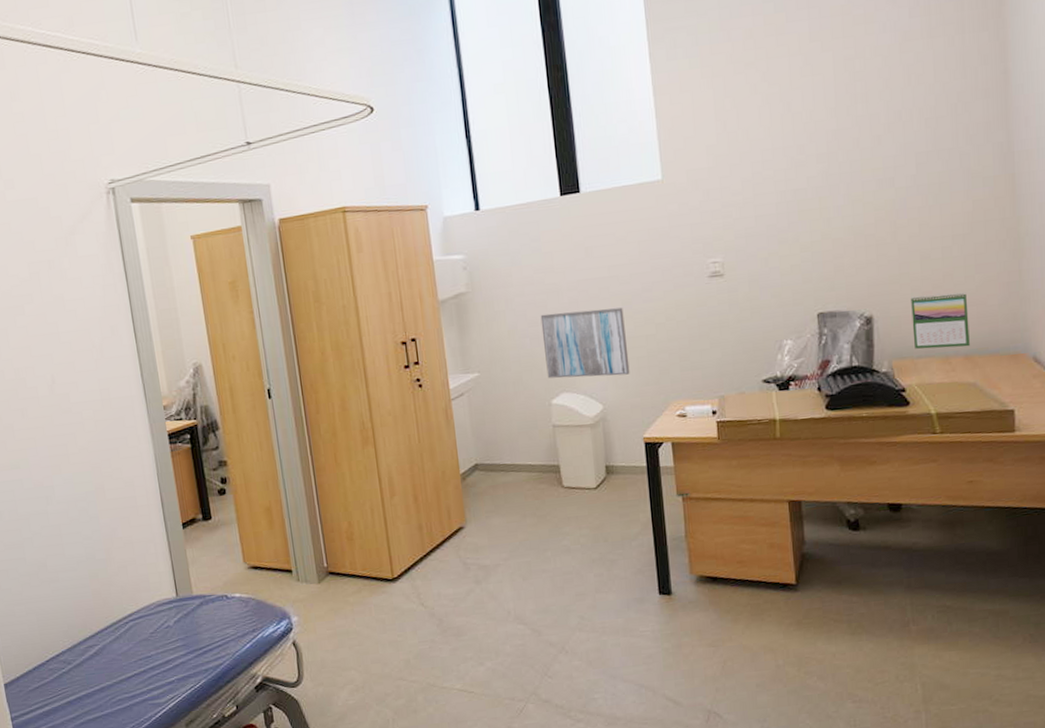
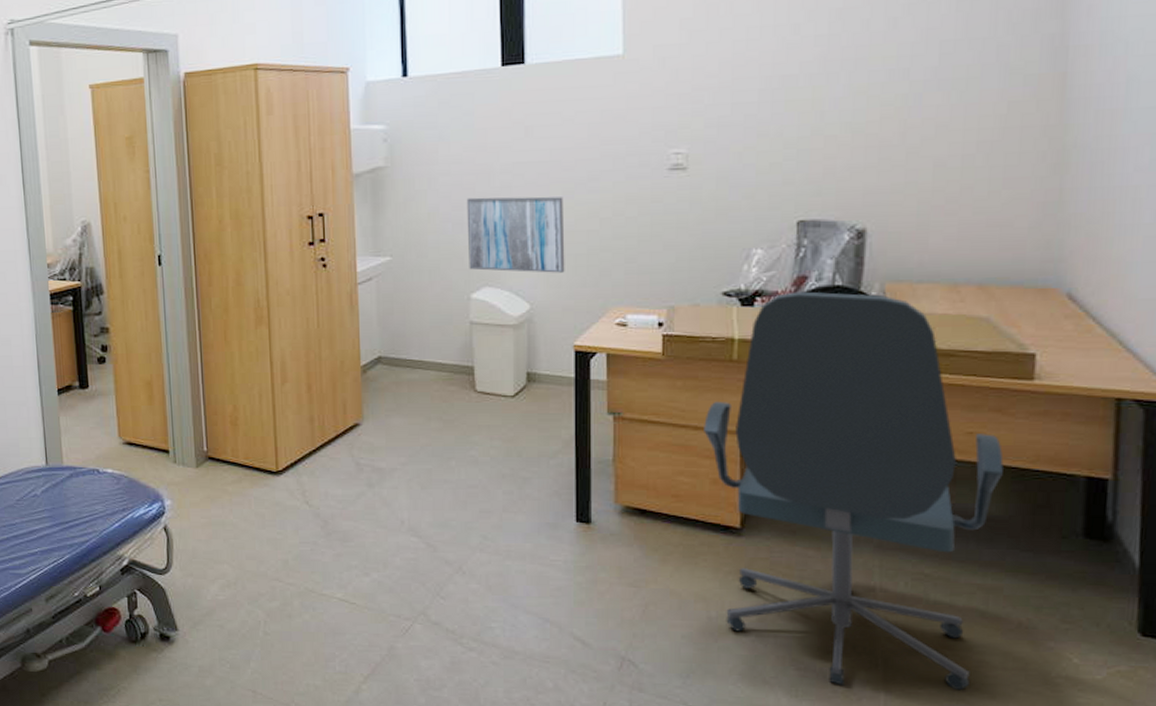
office chair: none [758,371,999,711] -> present [704,291,1004,691]
calendar: present [911,292,970,350] -> none [914,209,989,275]

